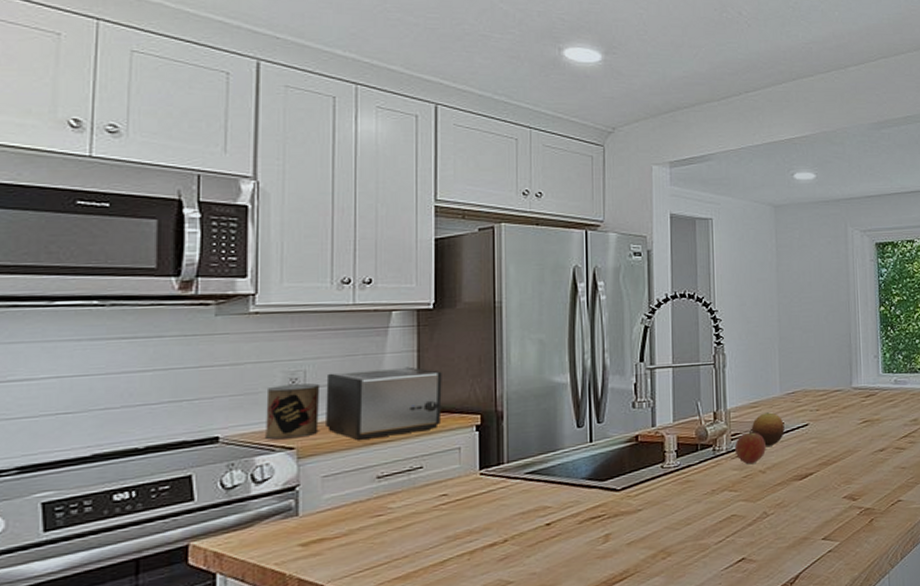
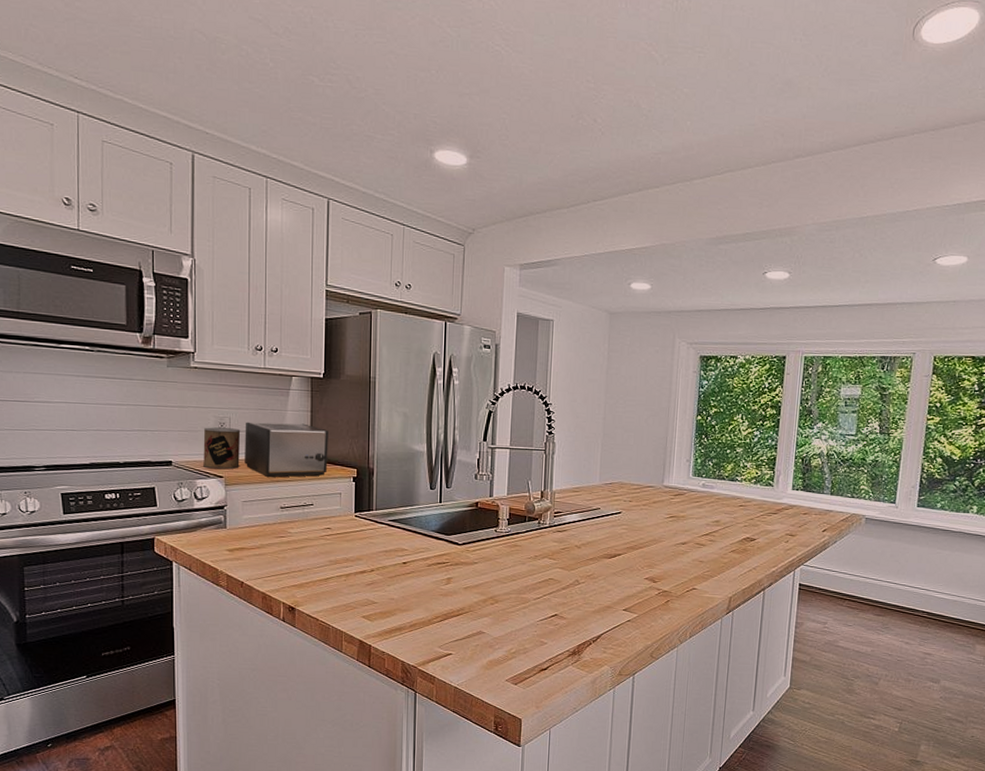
fruit: present [734,428,766,465] -> none [556,509,583,540]
fruit: present [751,412,785,446] -> none [571,497,600,526]

